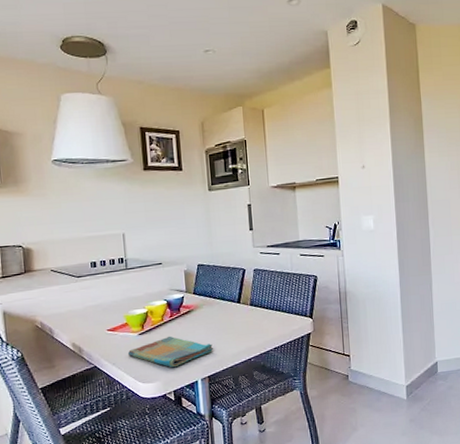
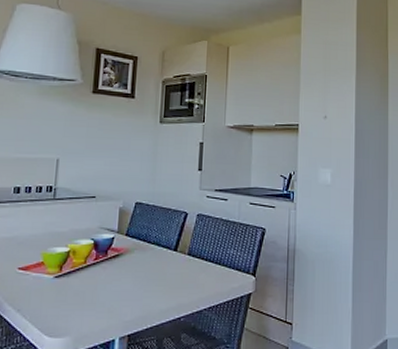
dish towel: present [127,335,214,367] -> none [37,282,140,320]

